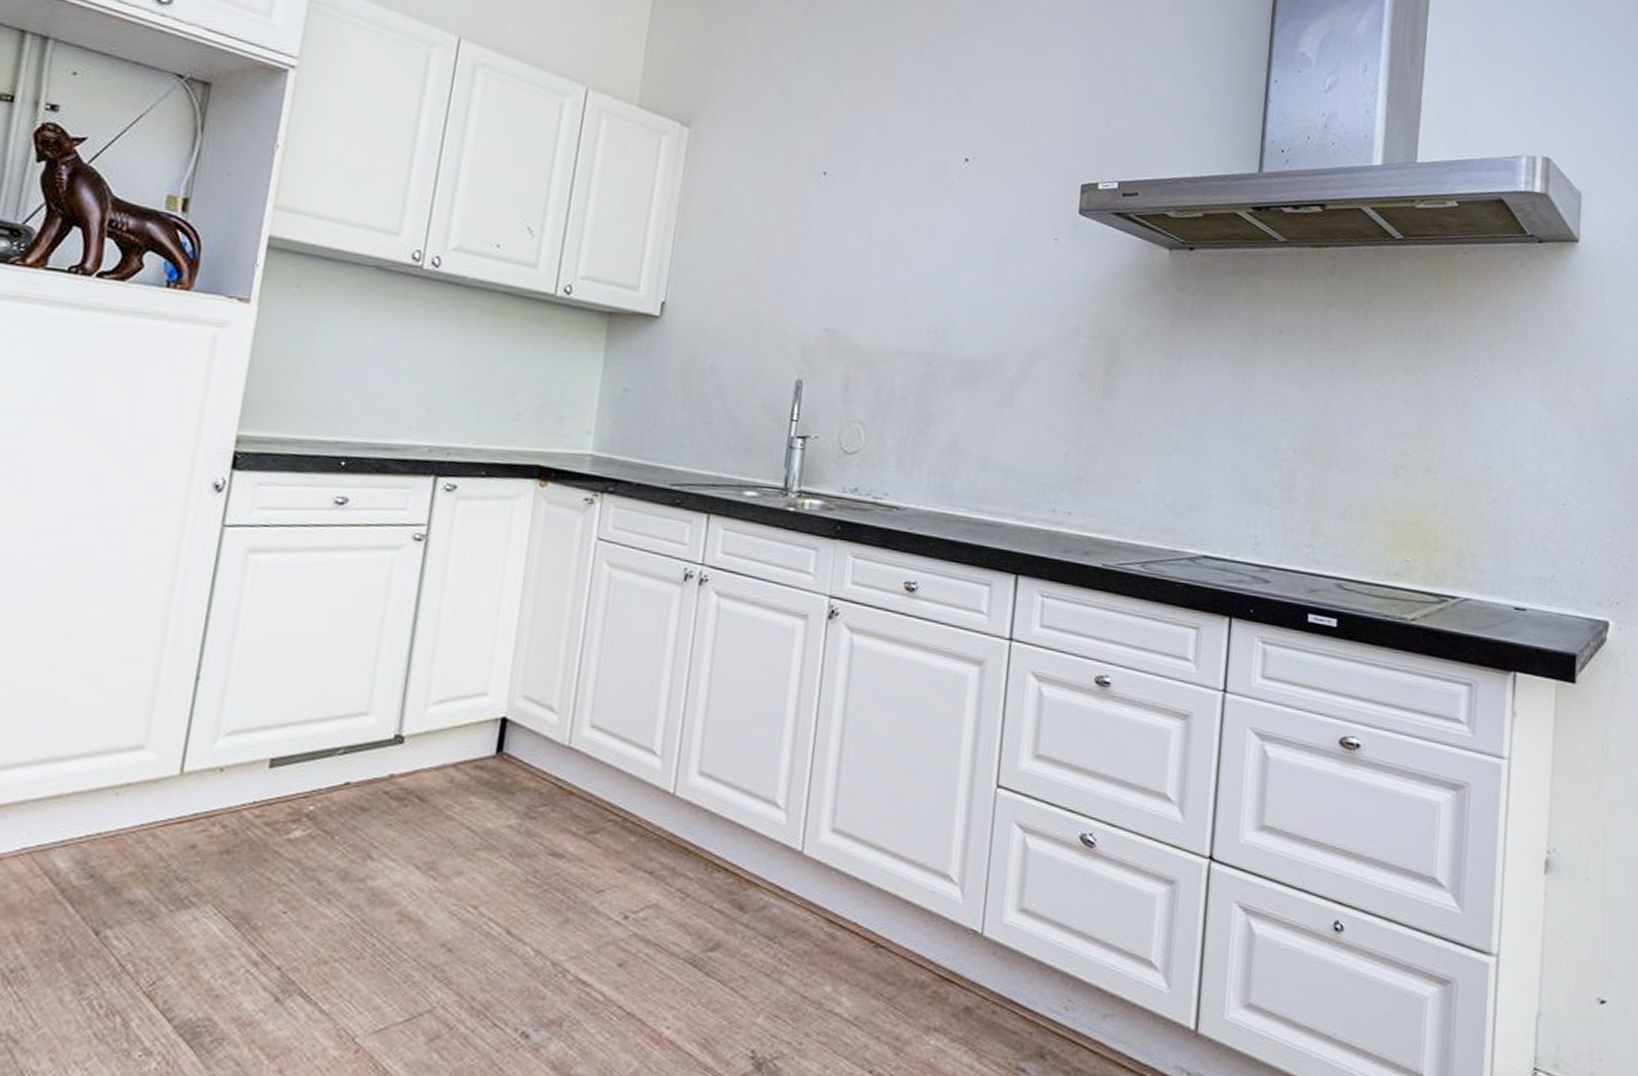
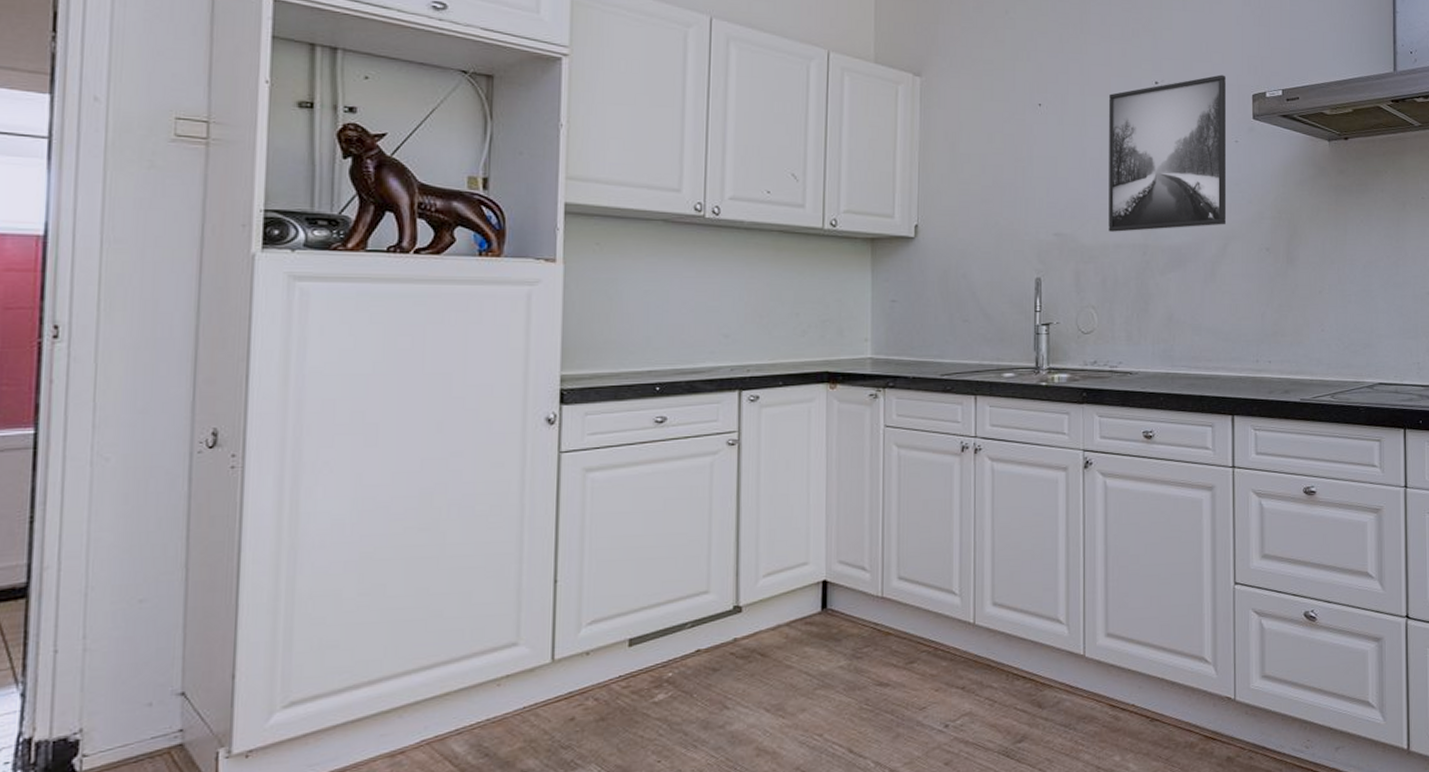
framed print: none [890,157,1051,340] -> present [1108,74,1227,232]

